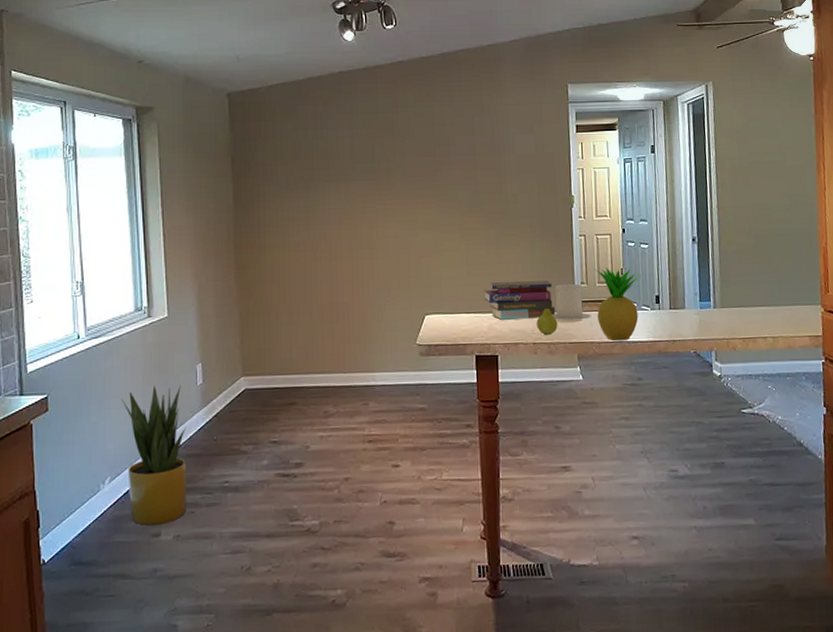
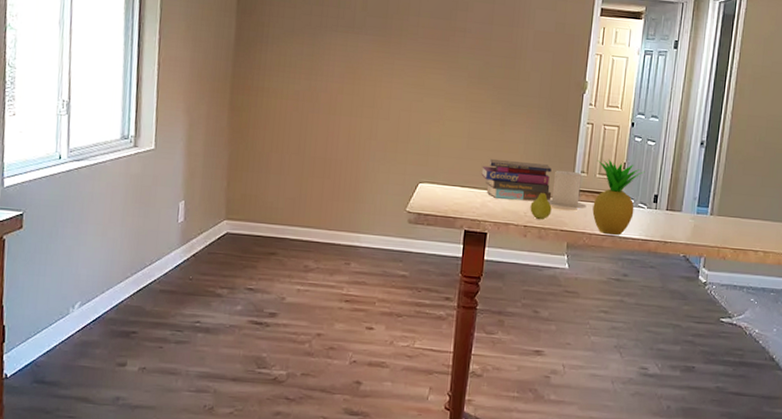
planter: present [121,386,187,525] -> none [98,217,163,355]

